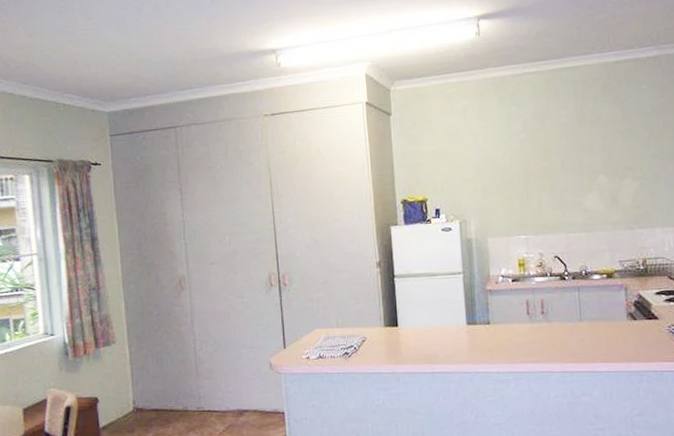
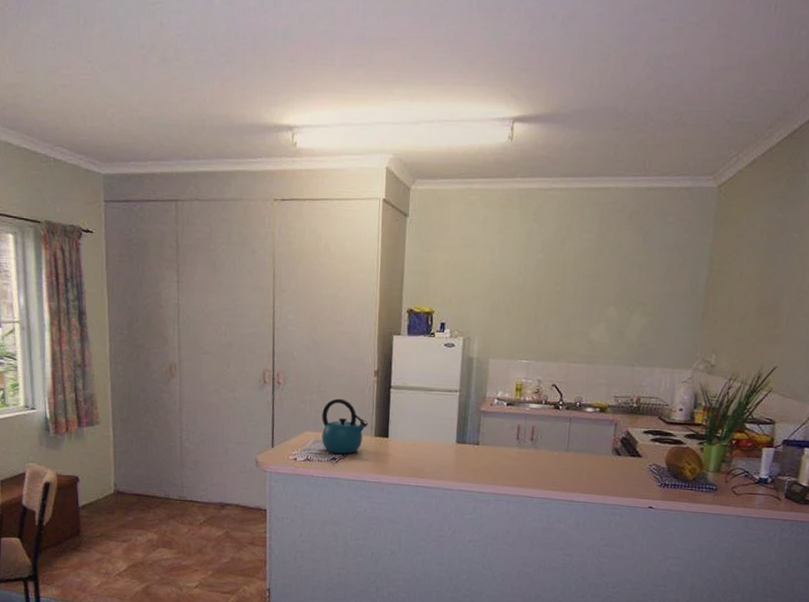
kettle: none [330,293,376,348] -> present [322,398,368,454]

